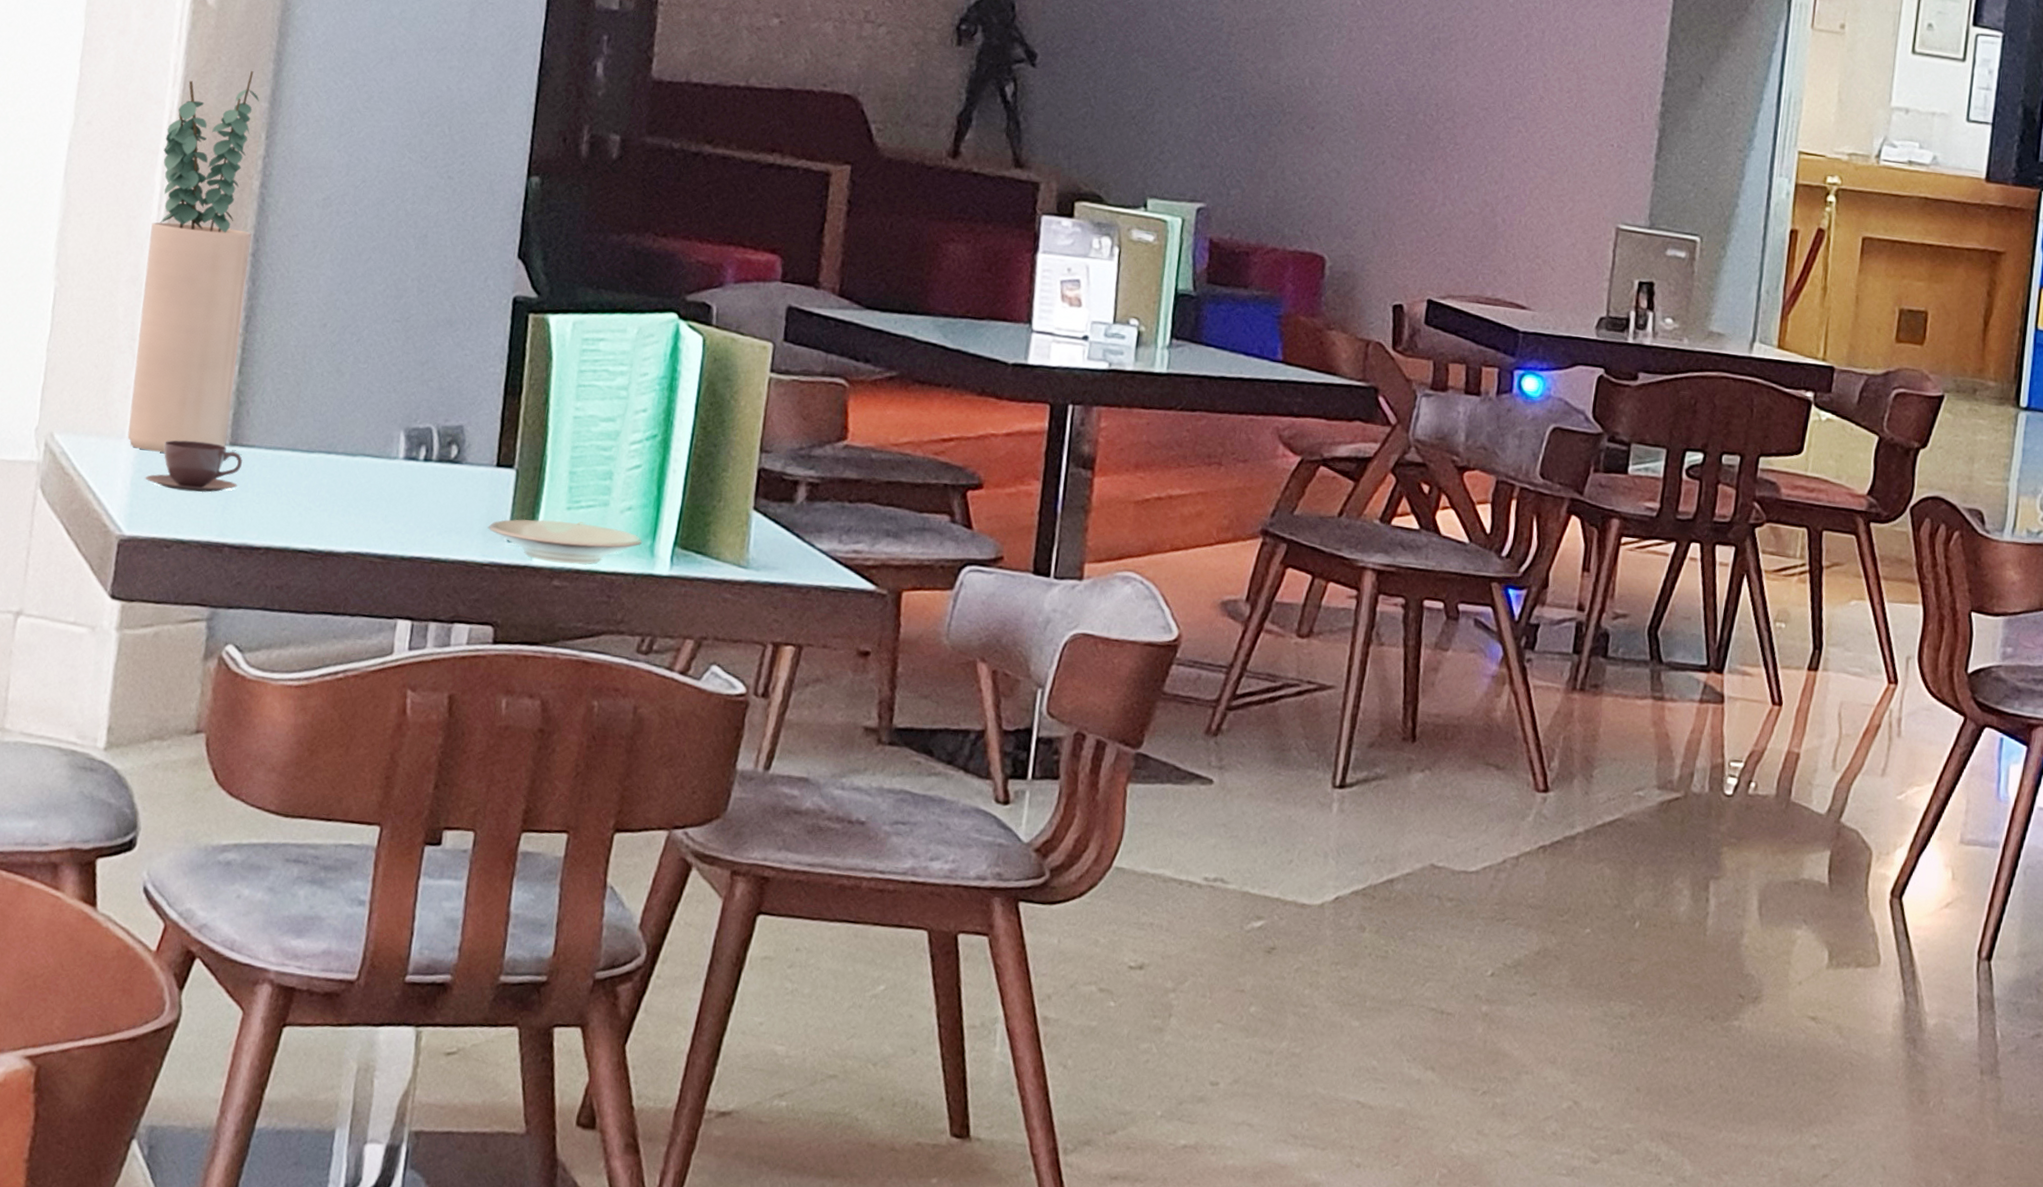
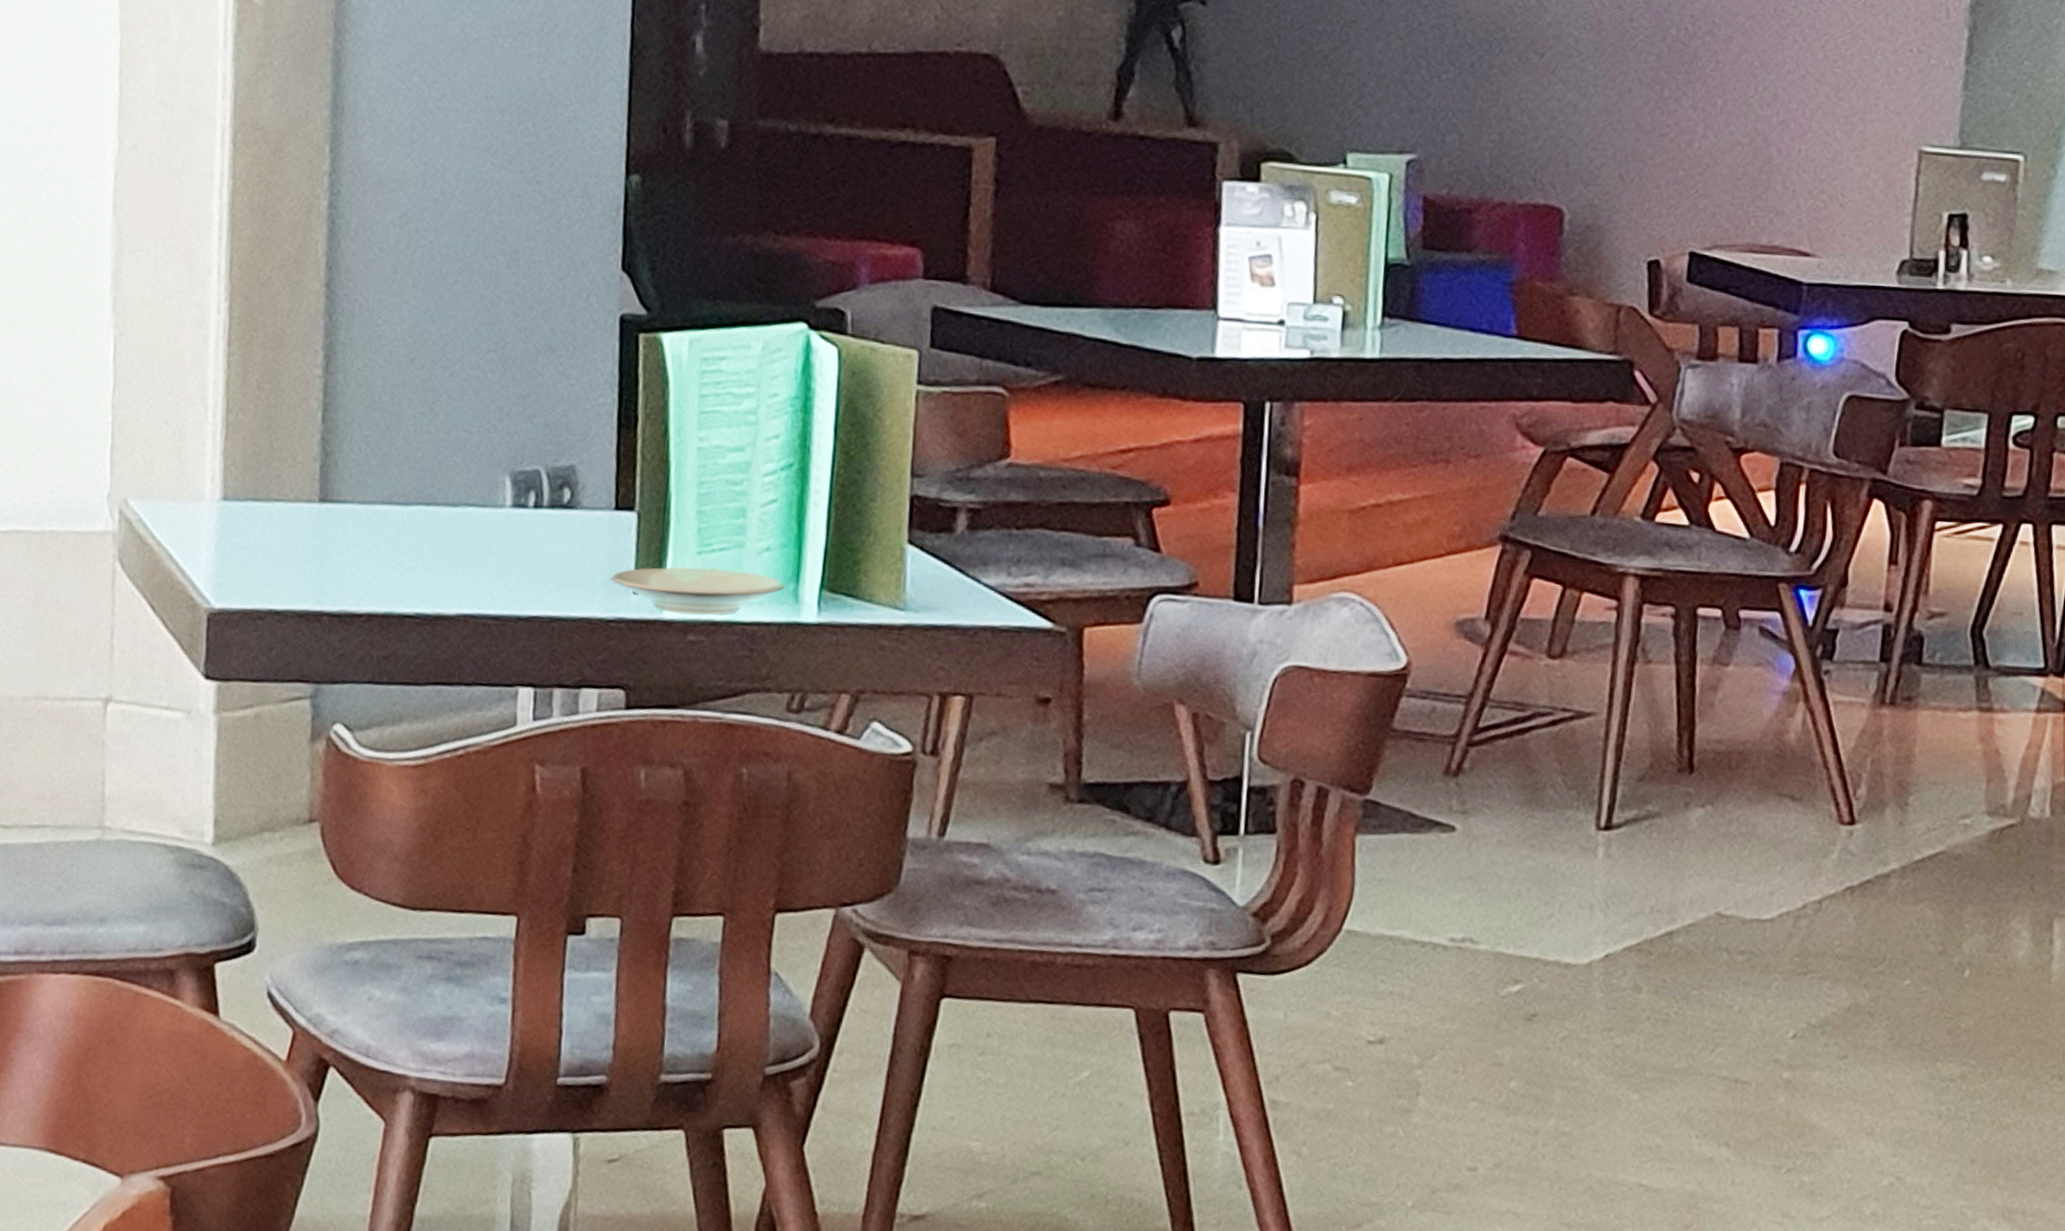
vase: present [127,71,259,453] -> none [207,75,324,514]
teacup: present [145,440,243,493] -> none [230,499,334,557]

